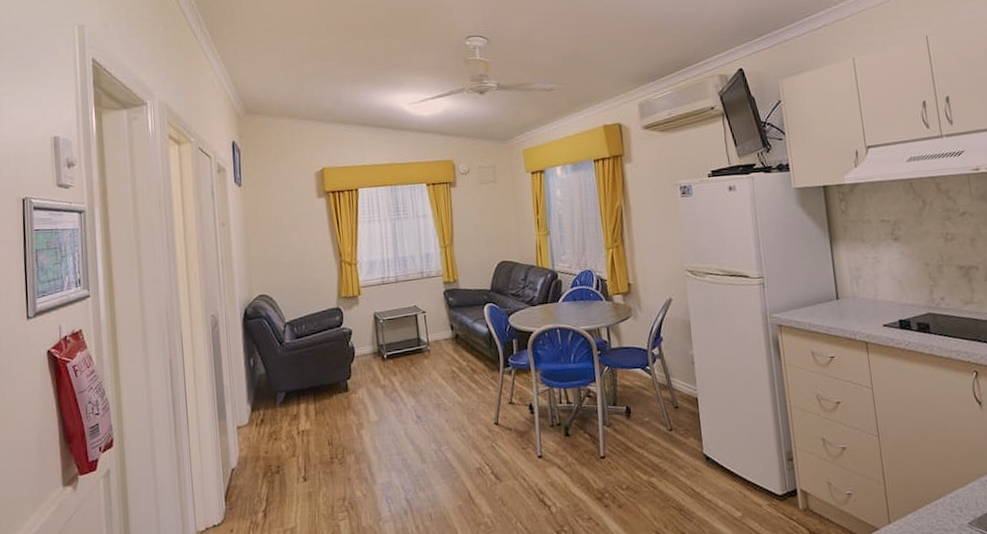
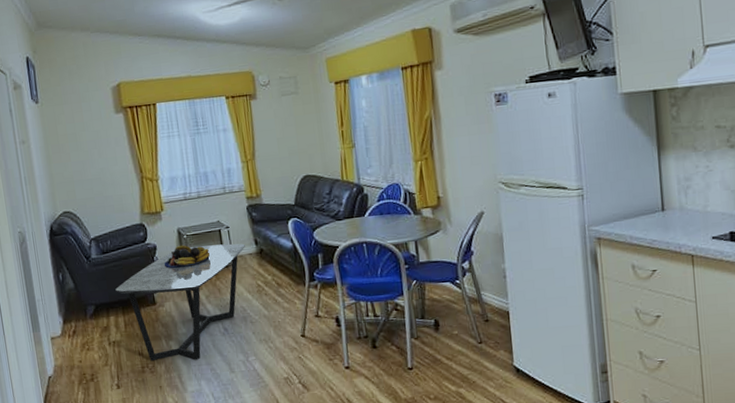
coffee table: none [308,328,441,452] -> present [115,243,245,362]
fruit bowl: none [358,329,406,354] -> present [164,245,211,268]

